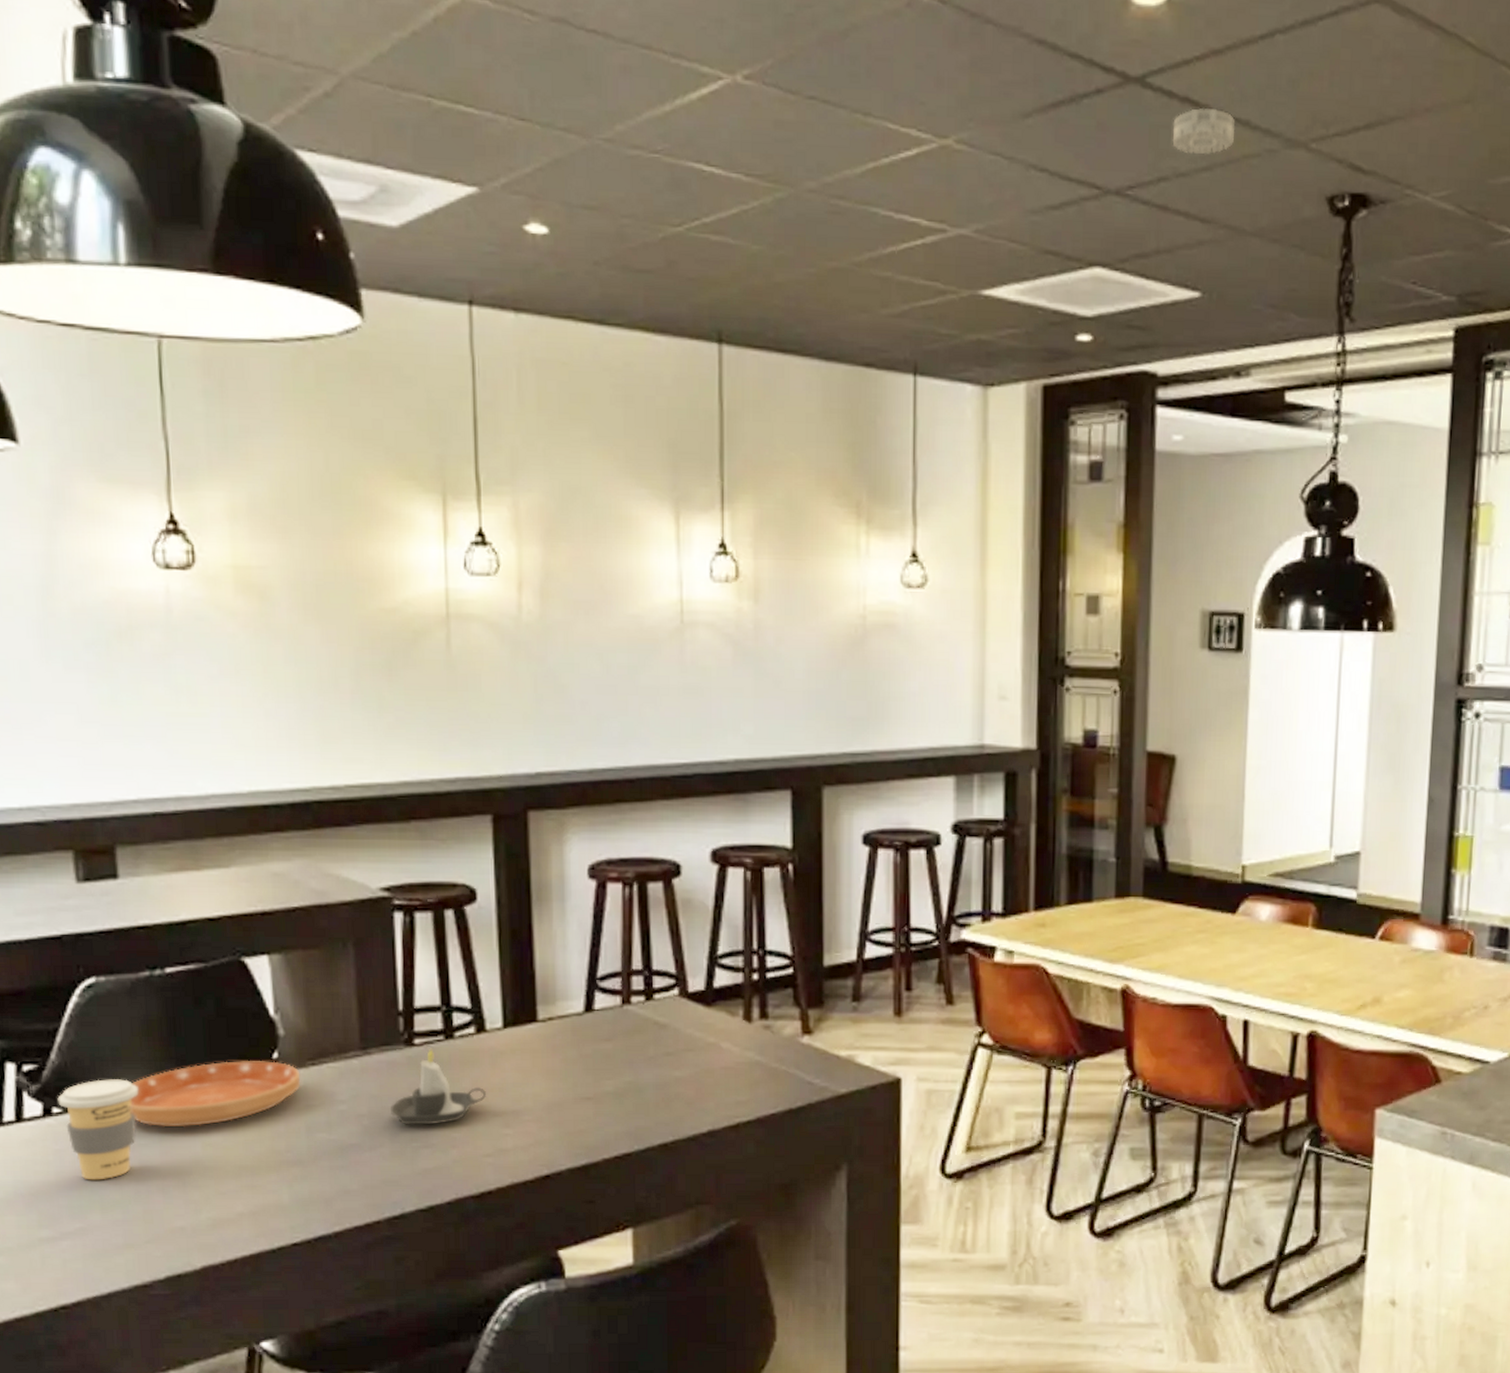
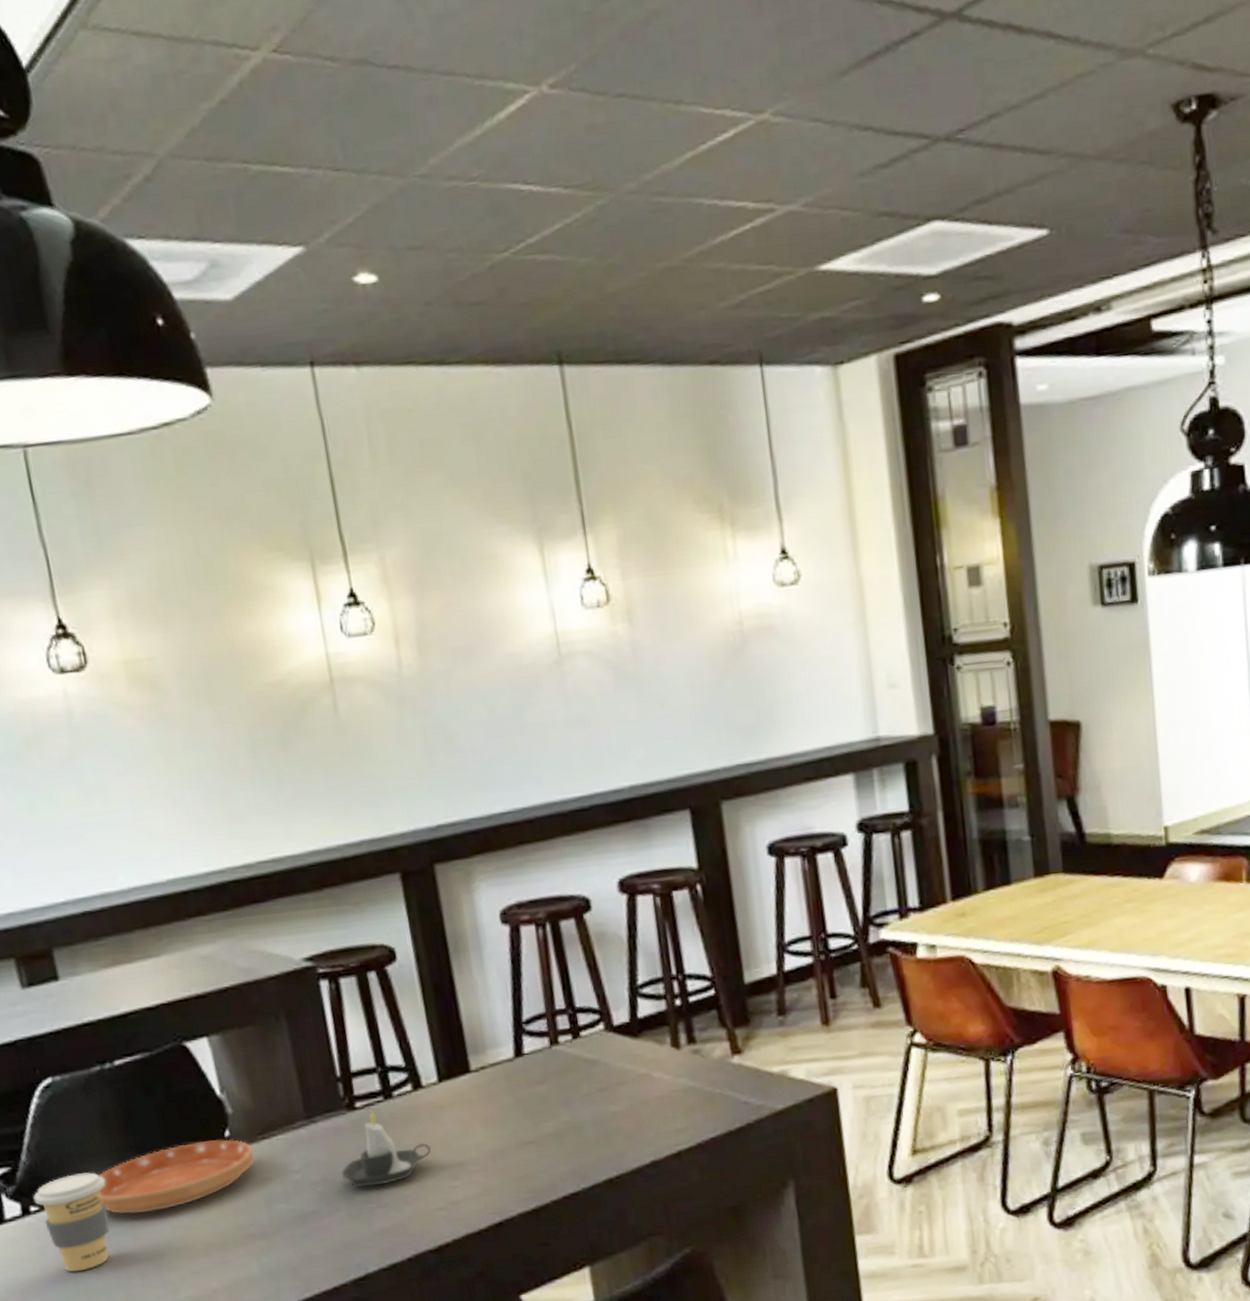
smoke detector: present [1172,107,1234,155] -> none [997,29,1064,84]

